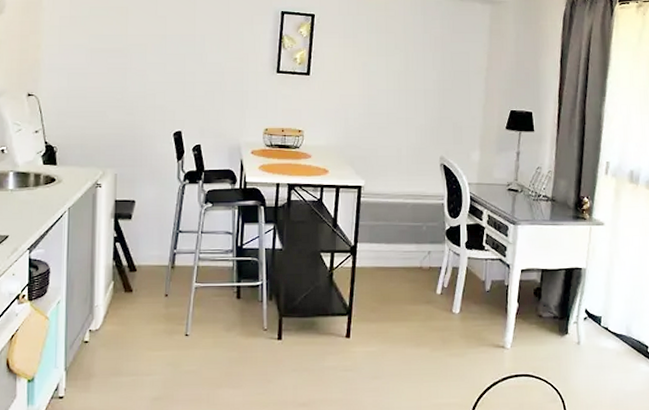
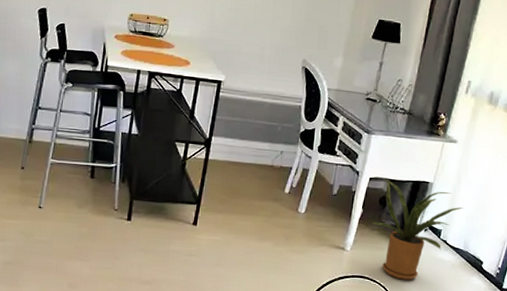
house plant: none [529,269,620,374] -> present [371,178,463,280]

